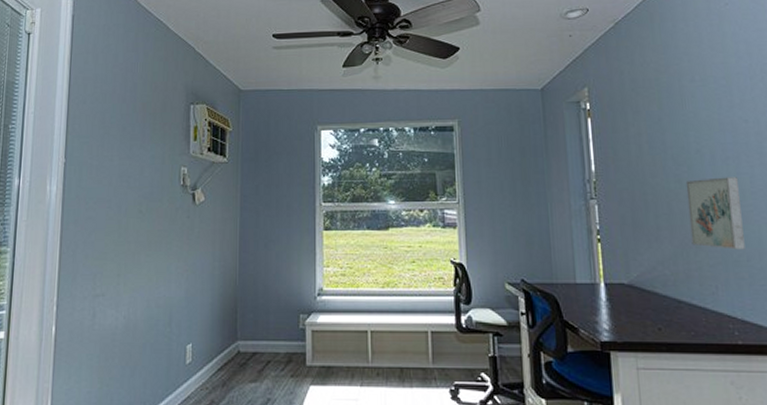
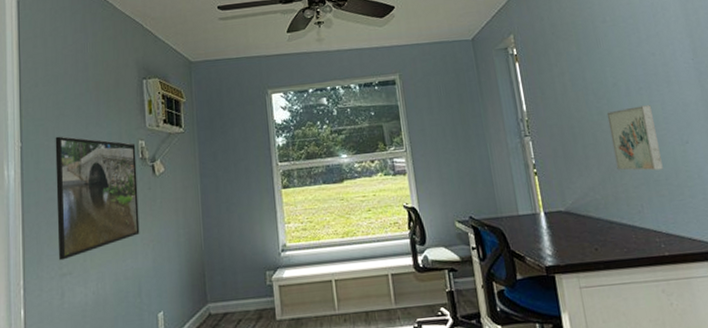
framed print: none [93,155,178,281] -> present [55,136,140,261]

